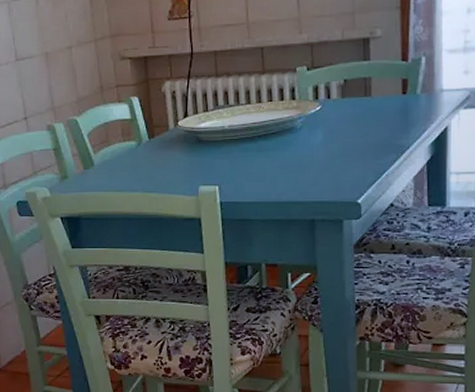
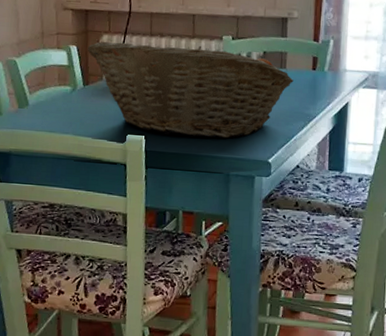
fruit basket: none [149,82,381,184] -> present [87,41,294,139]

